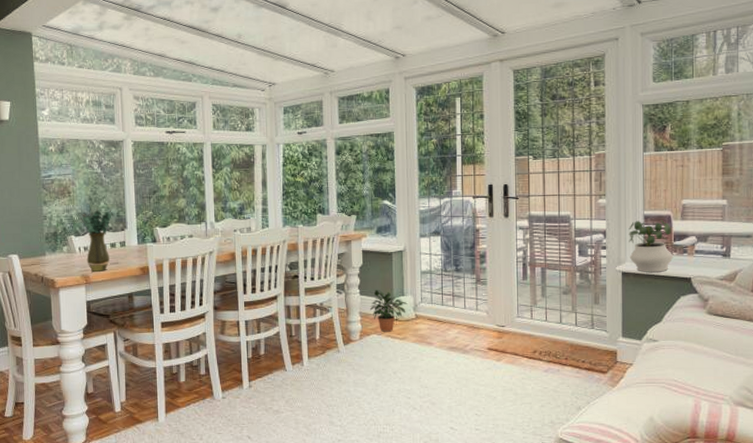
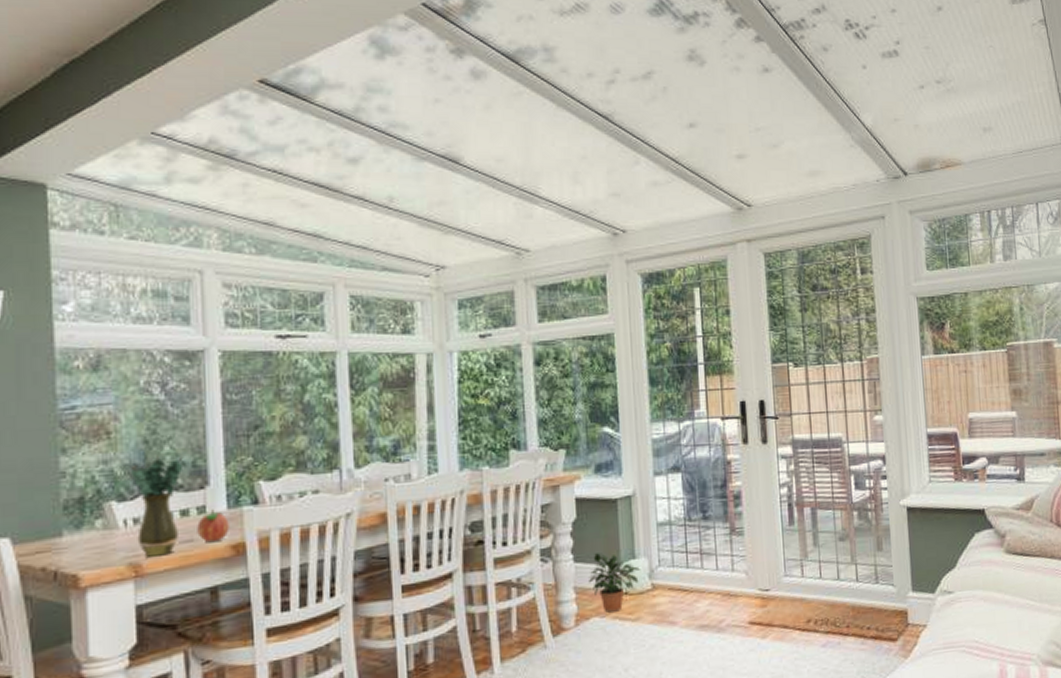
fruit: none [120,244,139,265] -> present [197,509,230,543]
potted plant: present [629,219,674,272] -> none [911,438,964,506]

